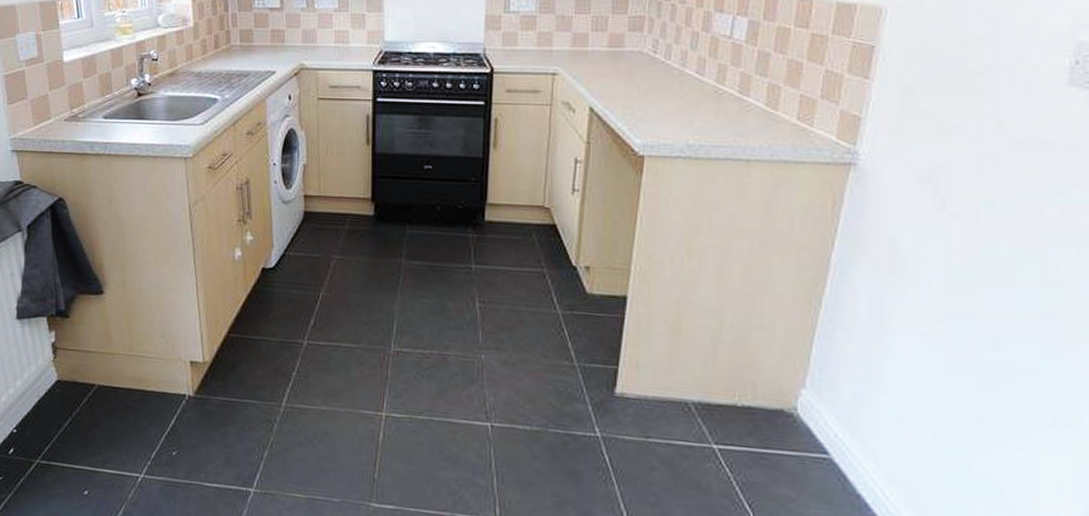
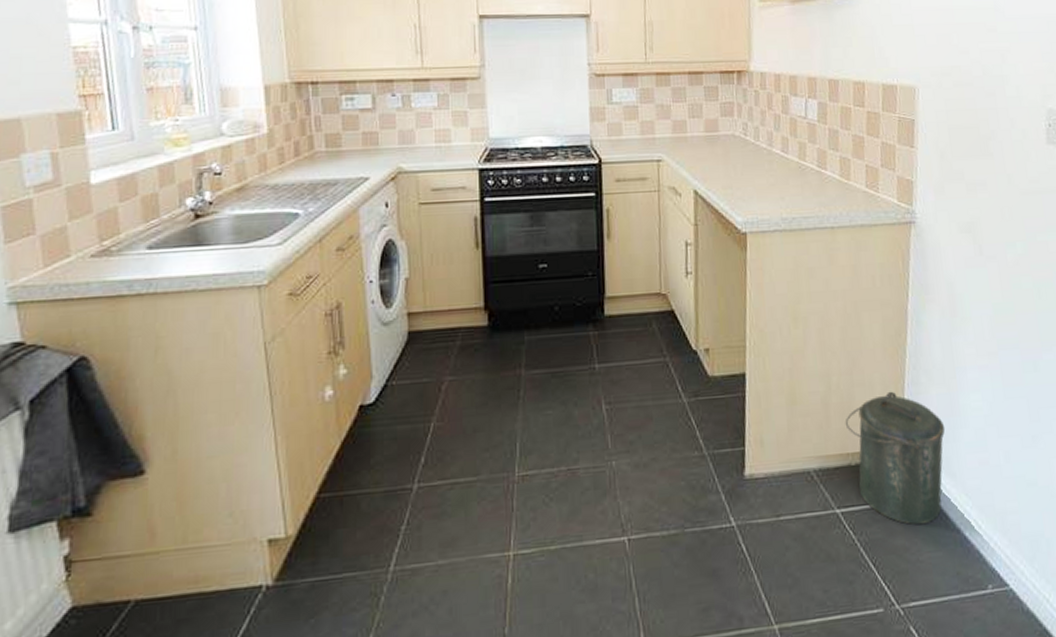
canister: none [735,340,860,481] -> present [845,391,946,525]

